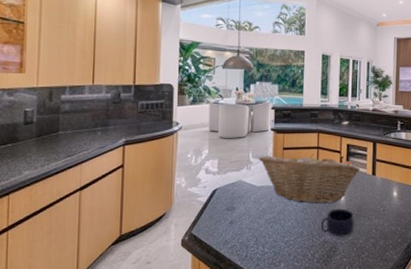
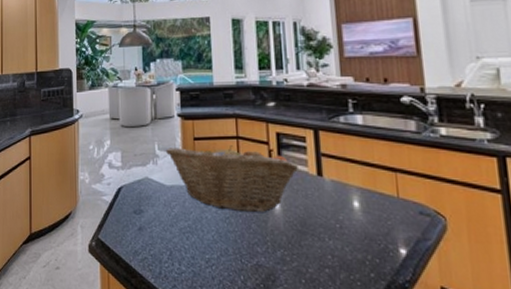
mug: present [321,208,355,237] -> none [251,220,299,261]

